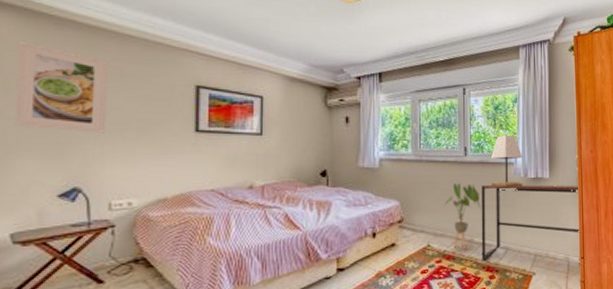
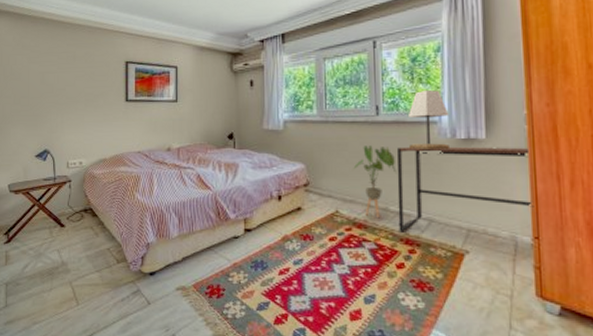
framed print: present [14,41,109,133] -> none [9,38,65,106]

